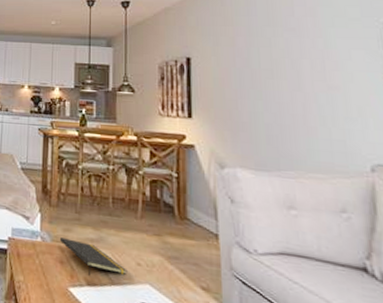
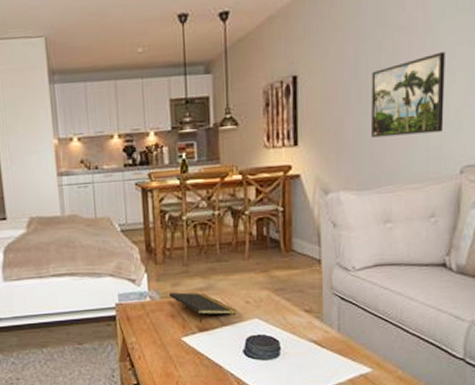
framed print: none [264,53,346,127] -> present [371,52,445,138]

